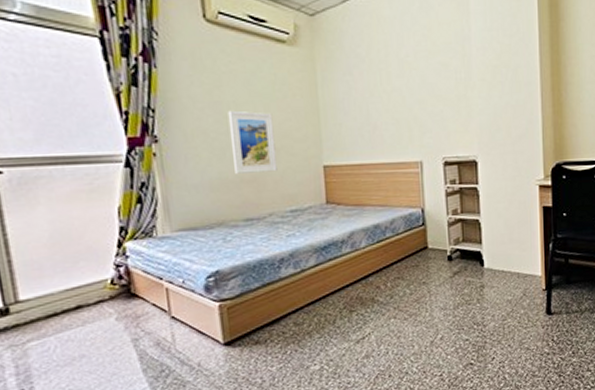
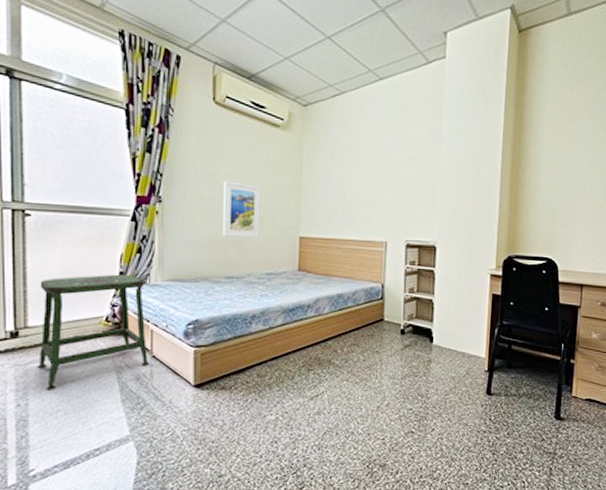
stool: none [26,228,169,370] -> present [36,274,149,390]

